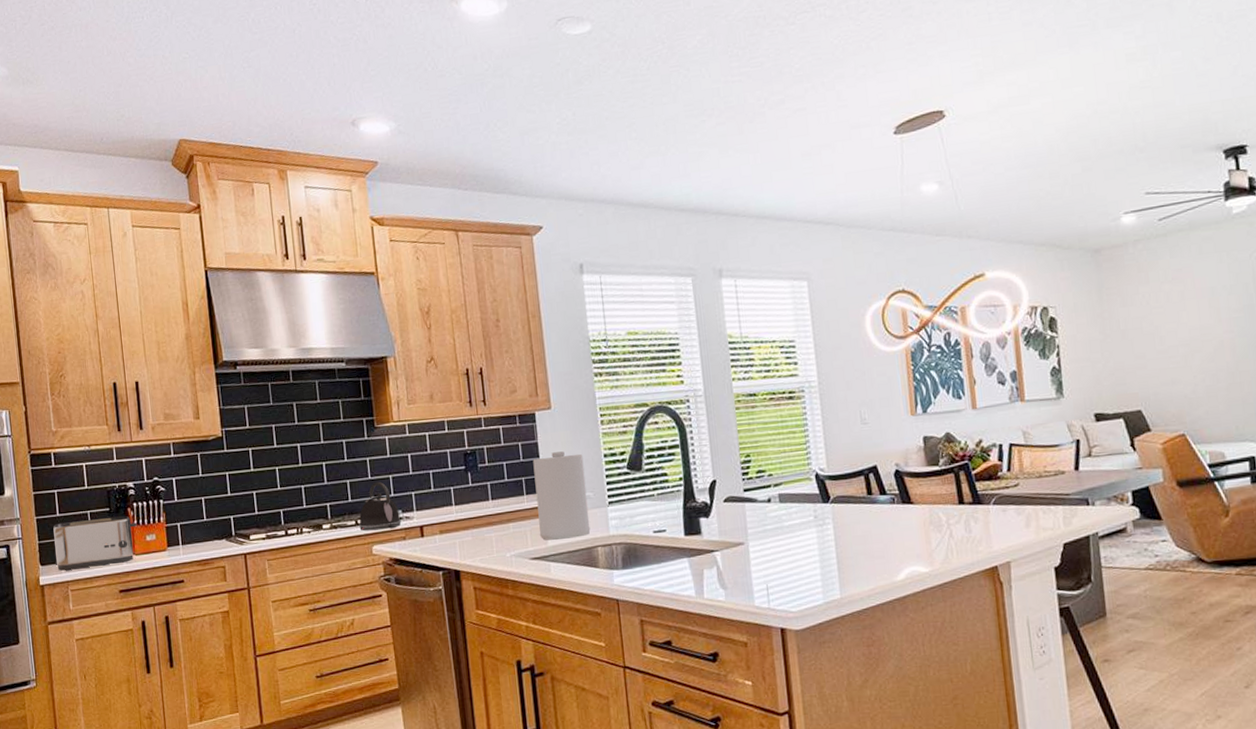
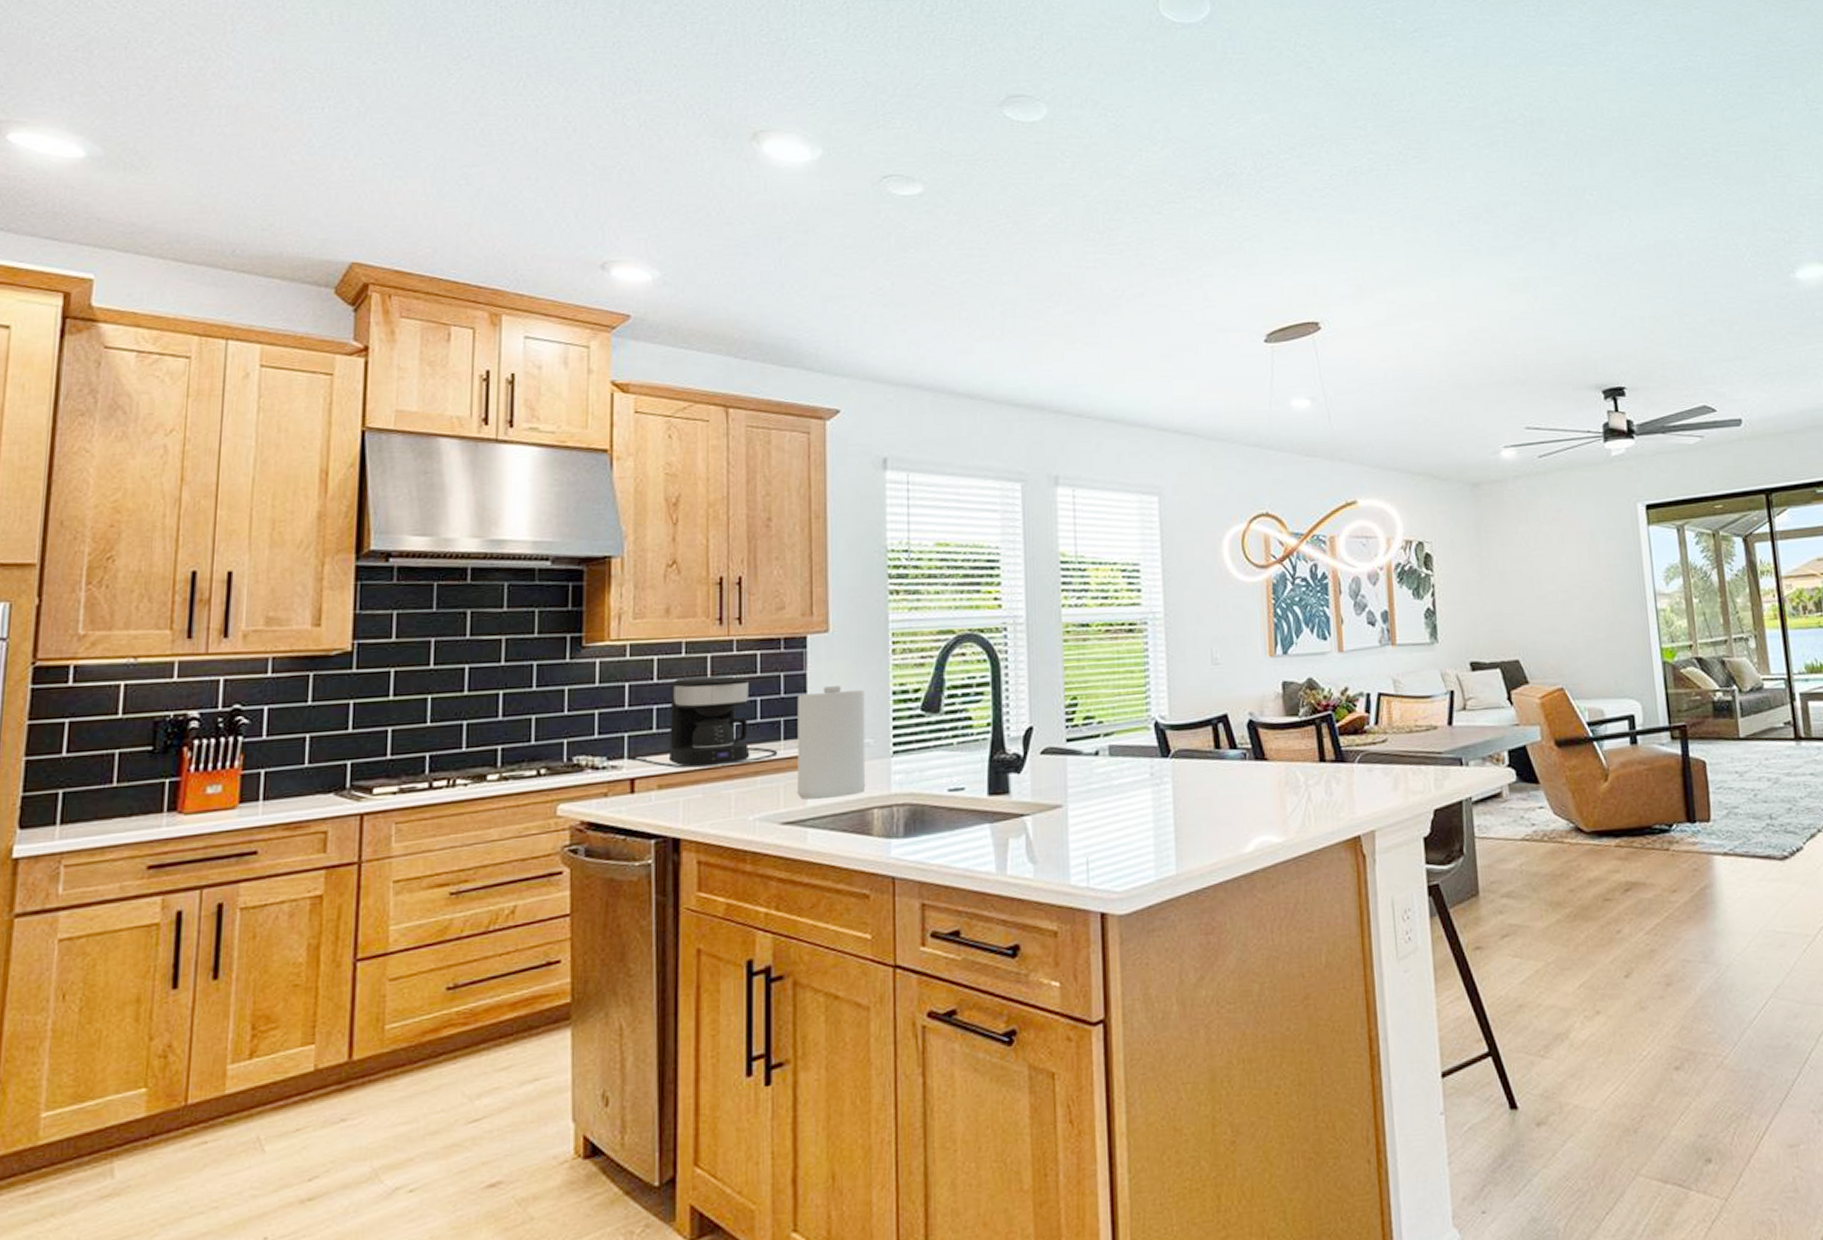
toaster: present [53,515,138,571] -> none [44,757,196,837]
kettle: present [359,481,401,532] -> none [542,718,604,785]
coffee maker: none [415,446,523,518] -> present [626,676,778,769]

